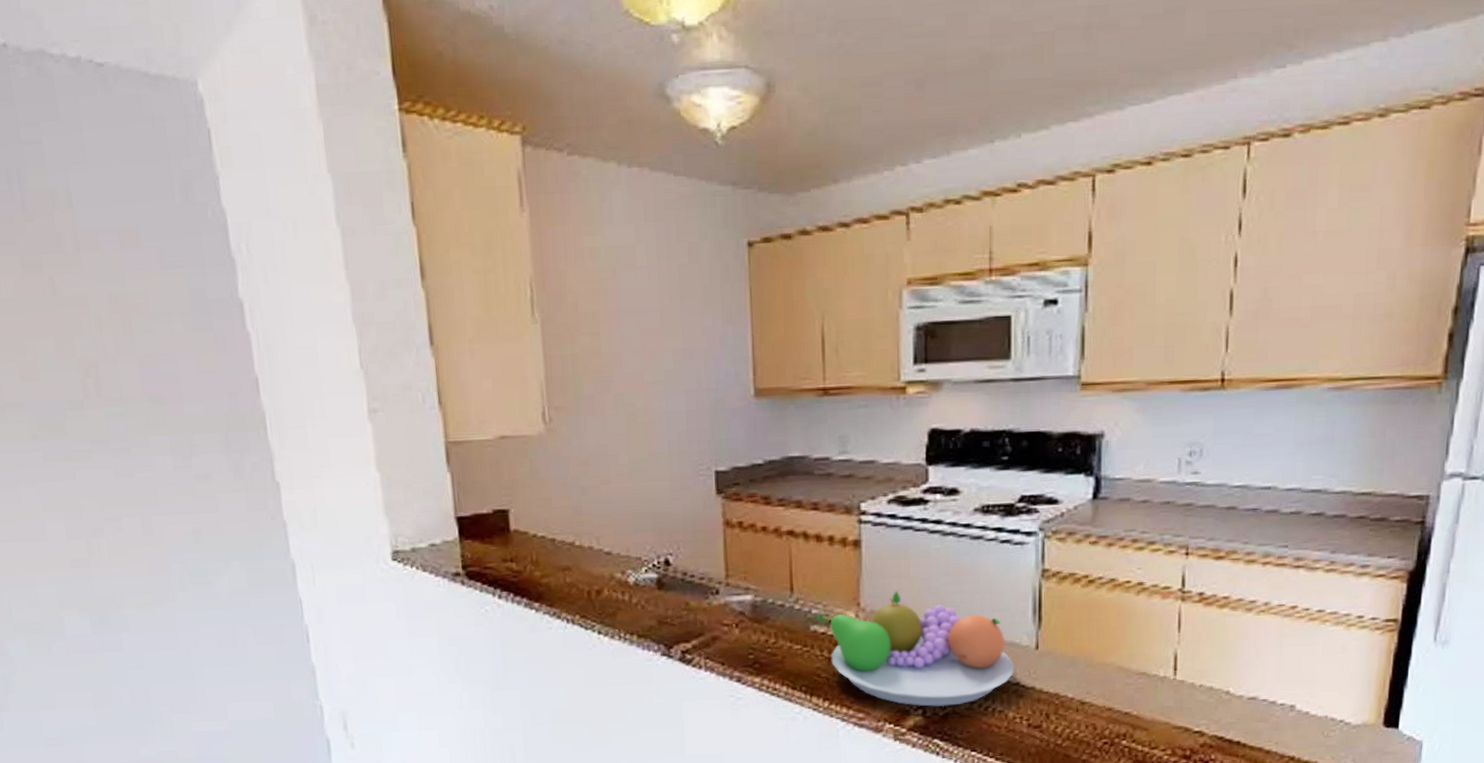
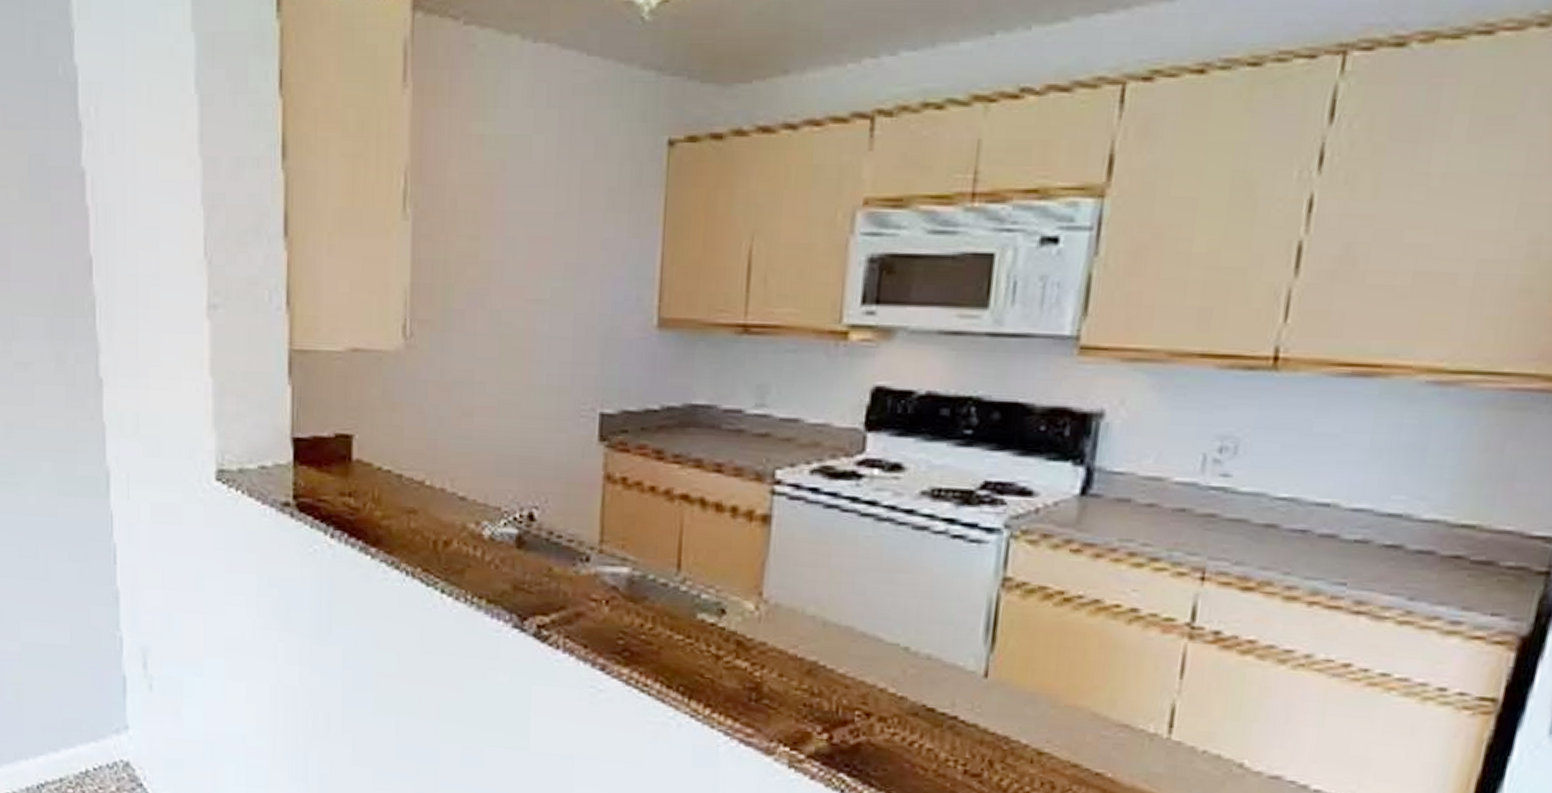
fruit bowl: present [817,591,1015,707] -> none [707,583,955,735]

